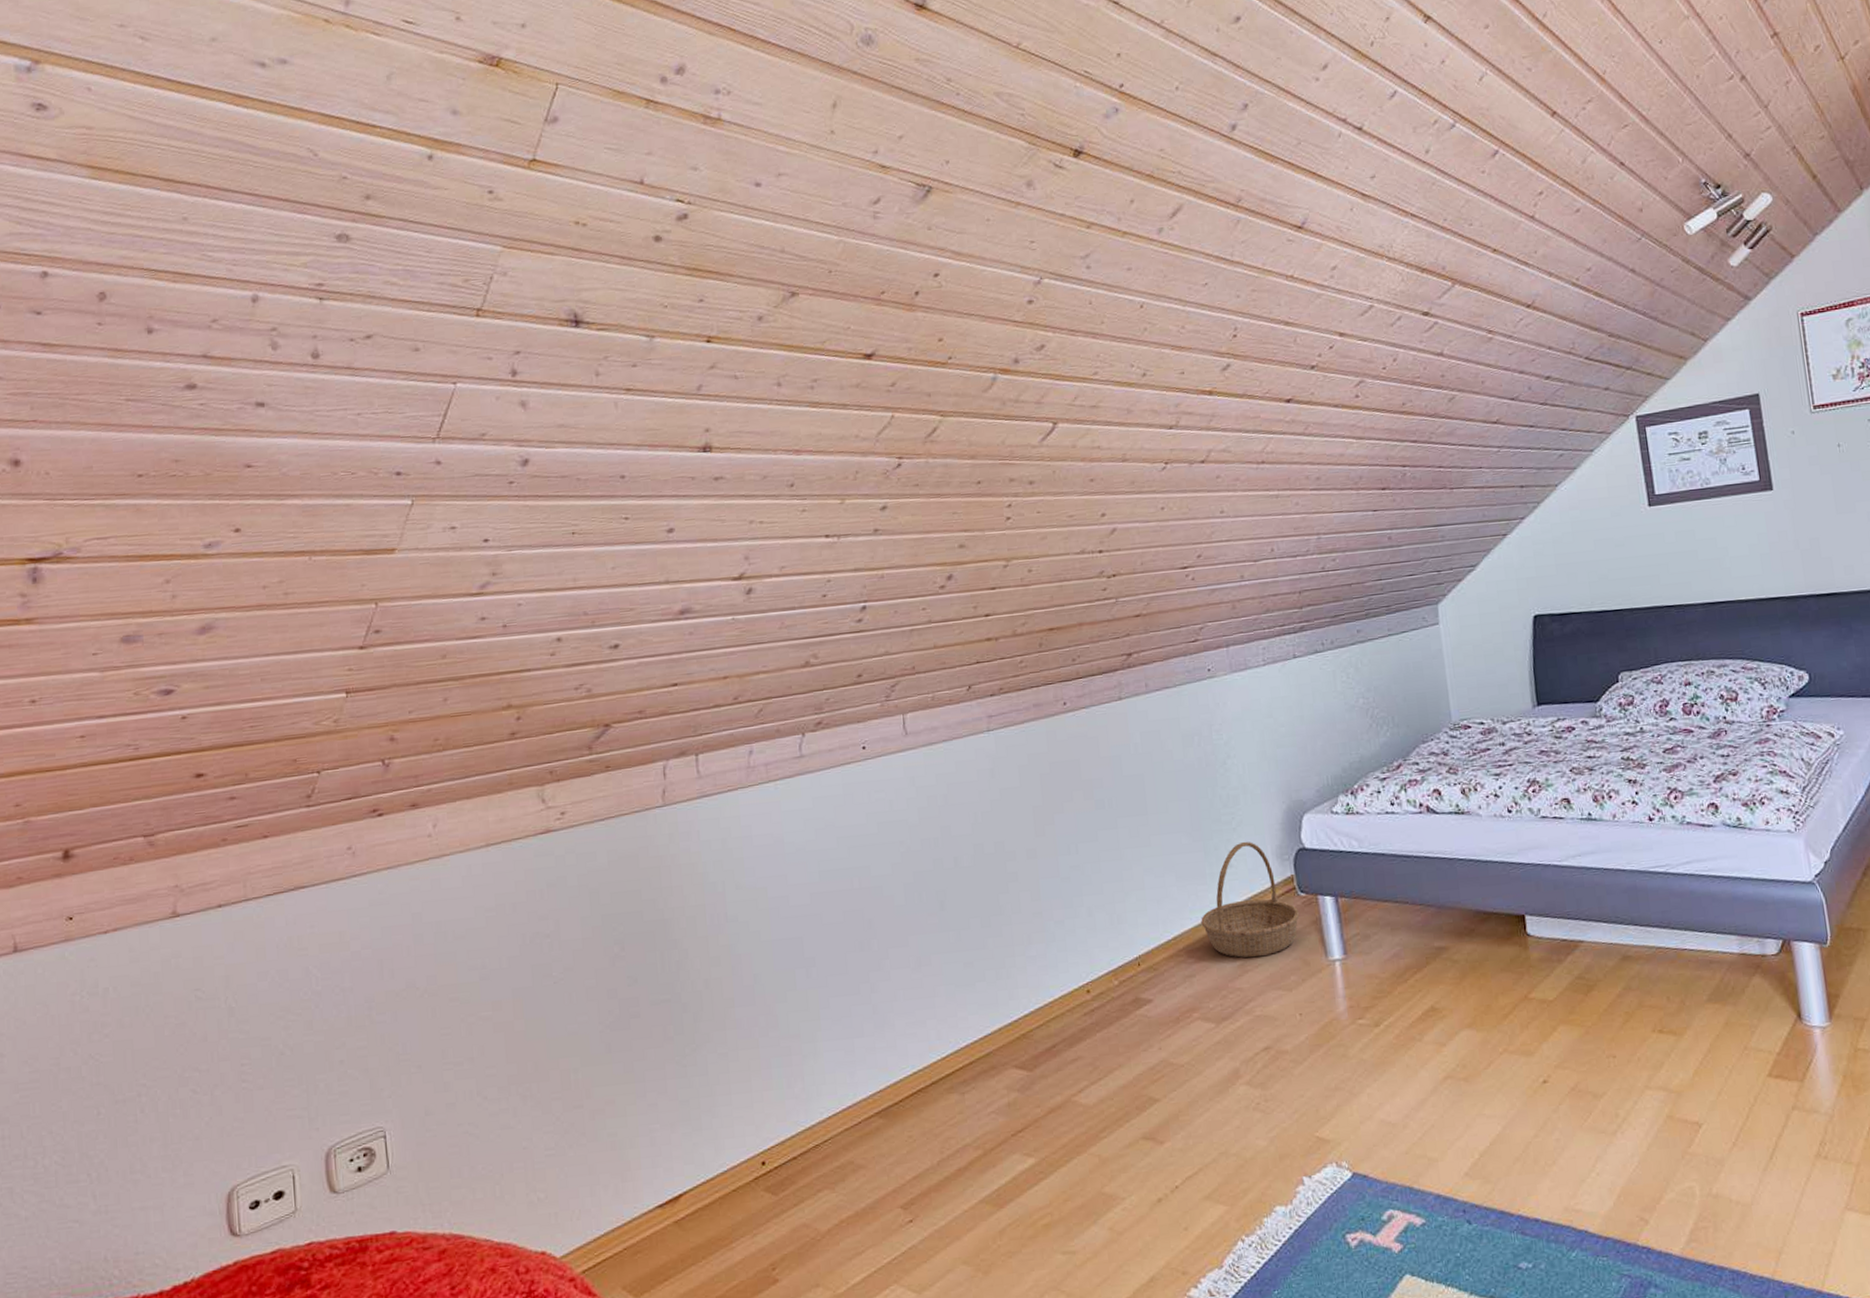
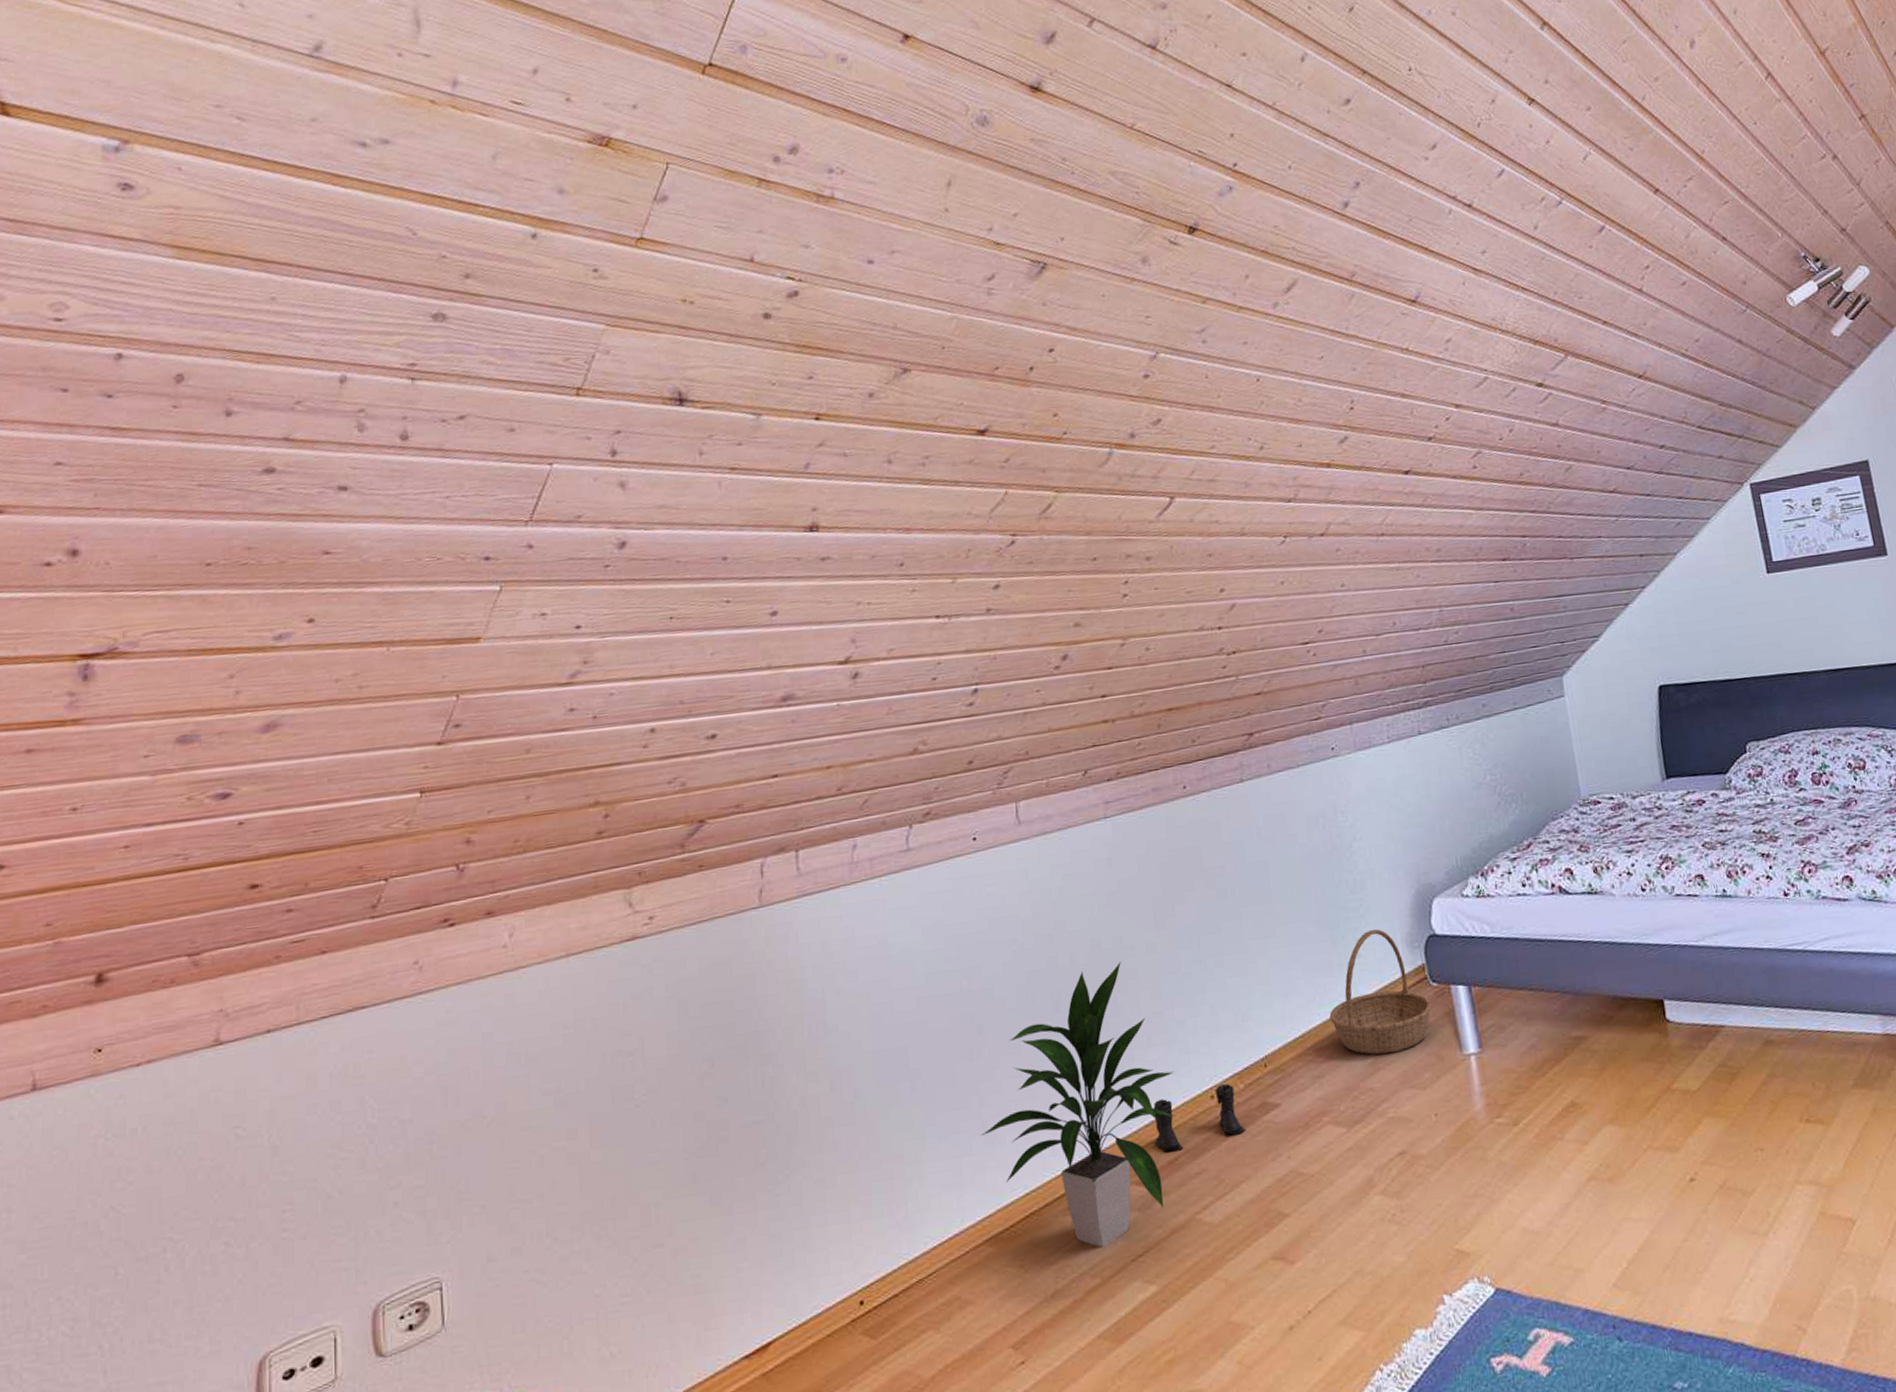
indoor plant: none [871,865,1053,1123] -> present [980,961,1175,1248]
boots: none [1032,980,1119,1040] -> present [1153,1084,1245,1153]

